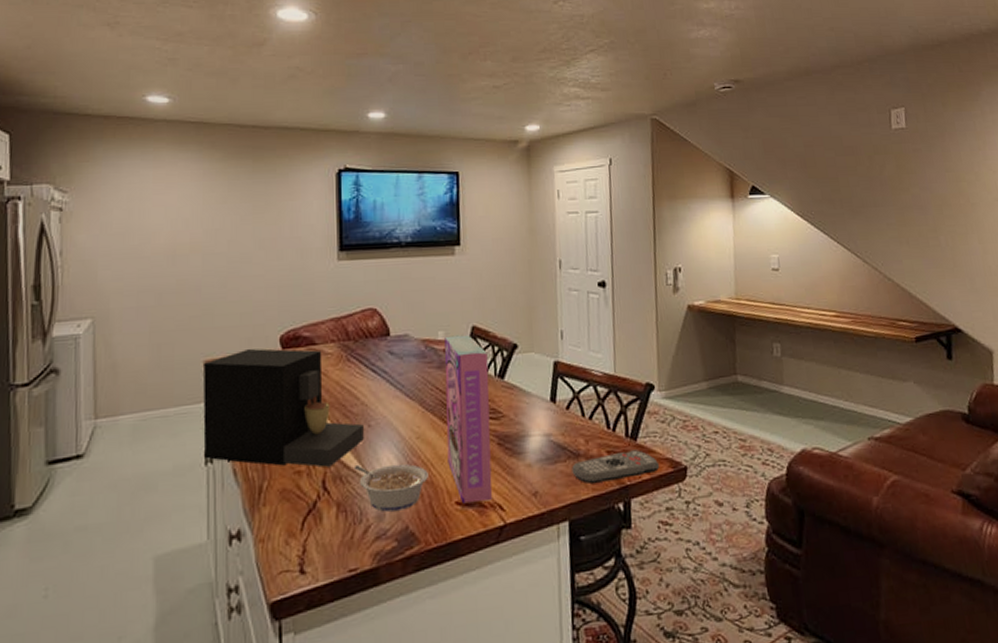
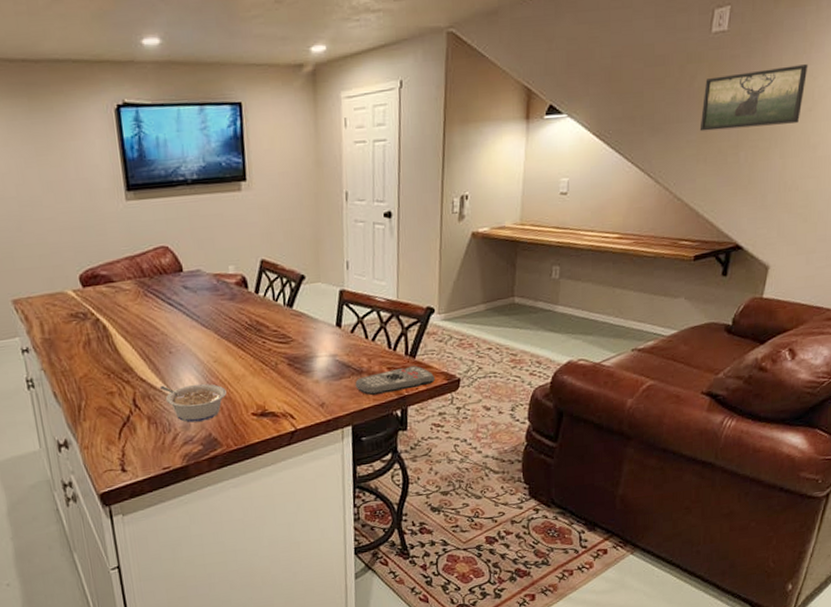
coffee maker: present [203,348,364,467] -> none [12,287,167,389]
cereal box: present [445,335,492,504] -> none [235,268,284,415]
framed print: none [894,160,989,216] -> present [699,64,809,132]

